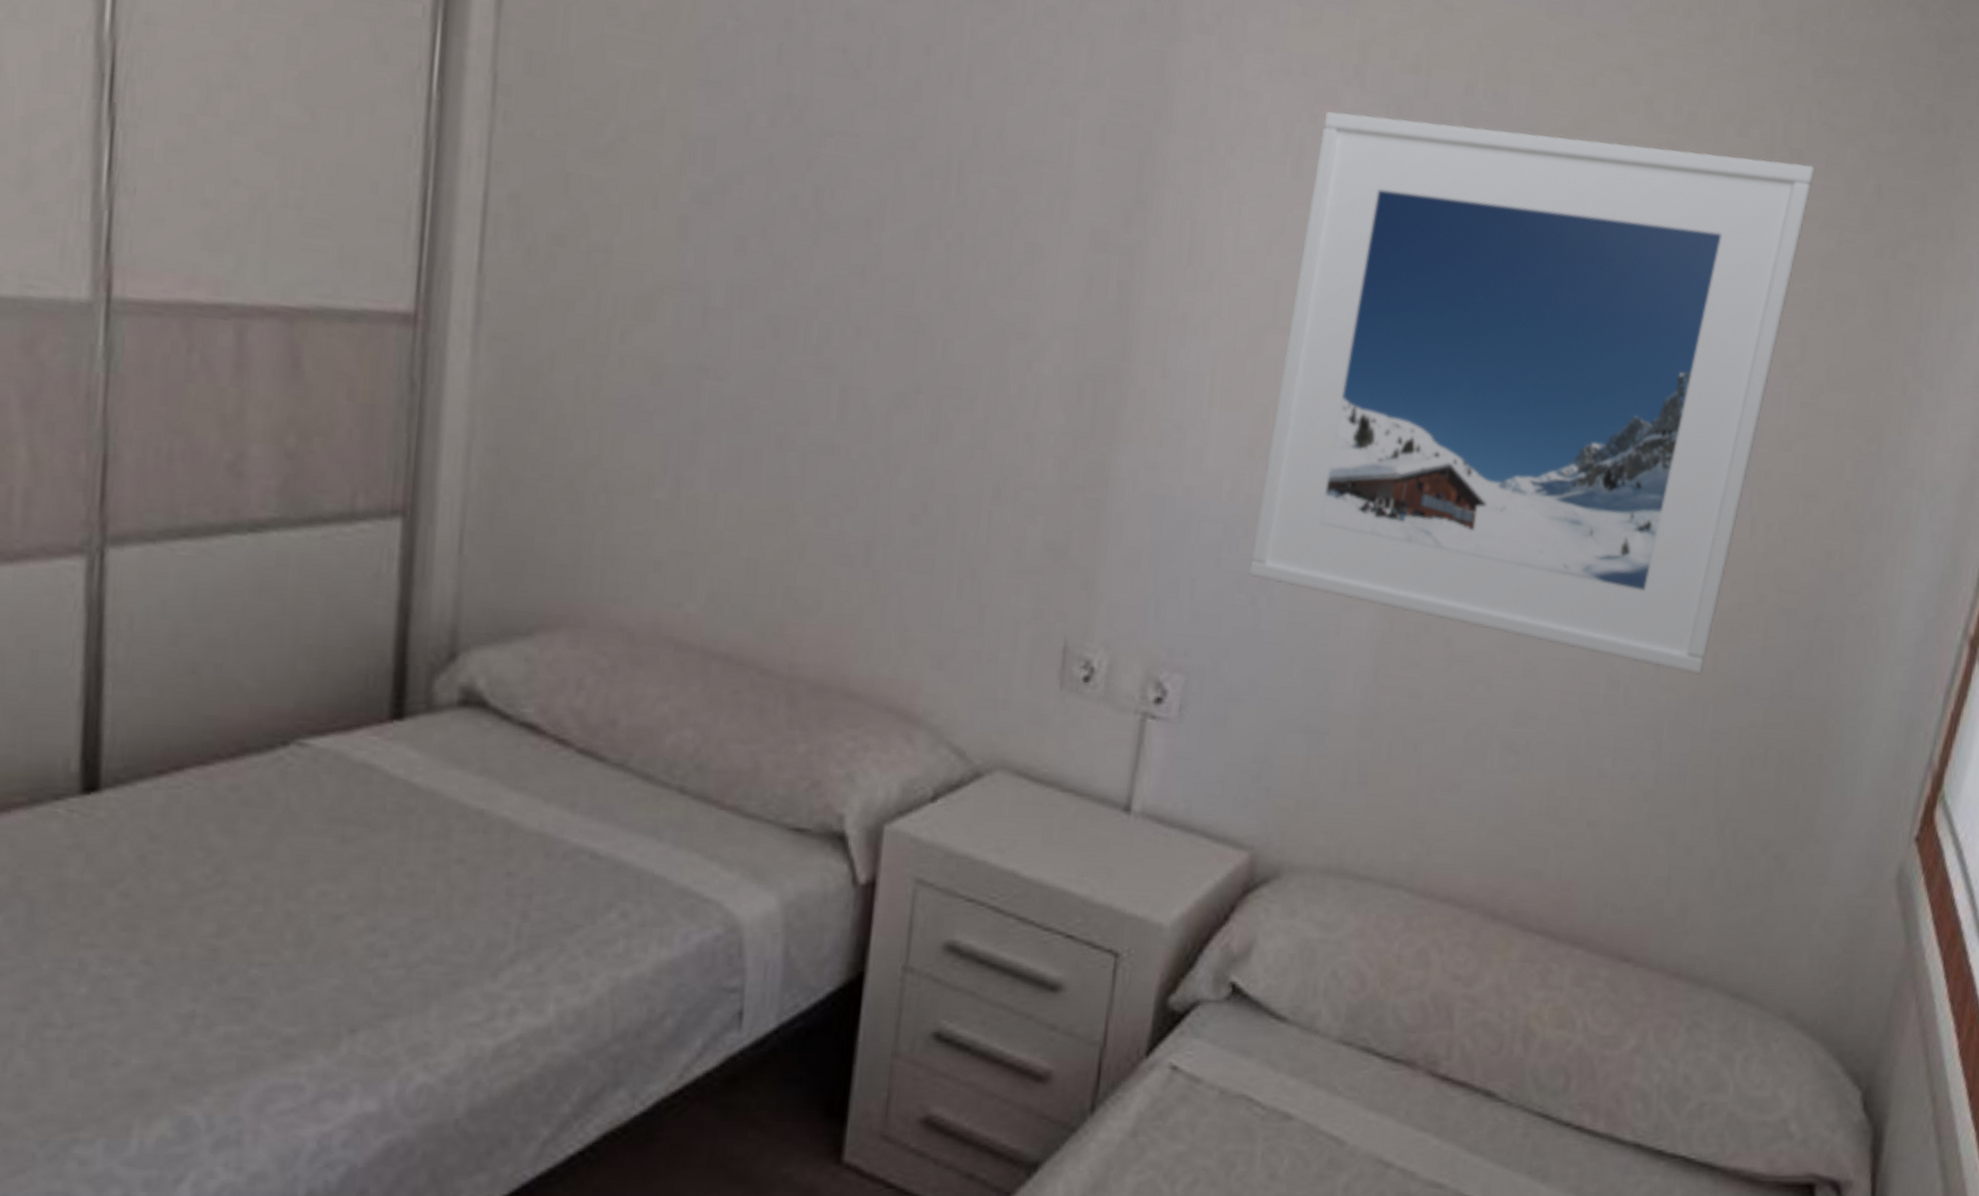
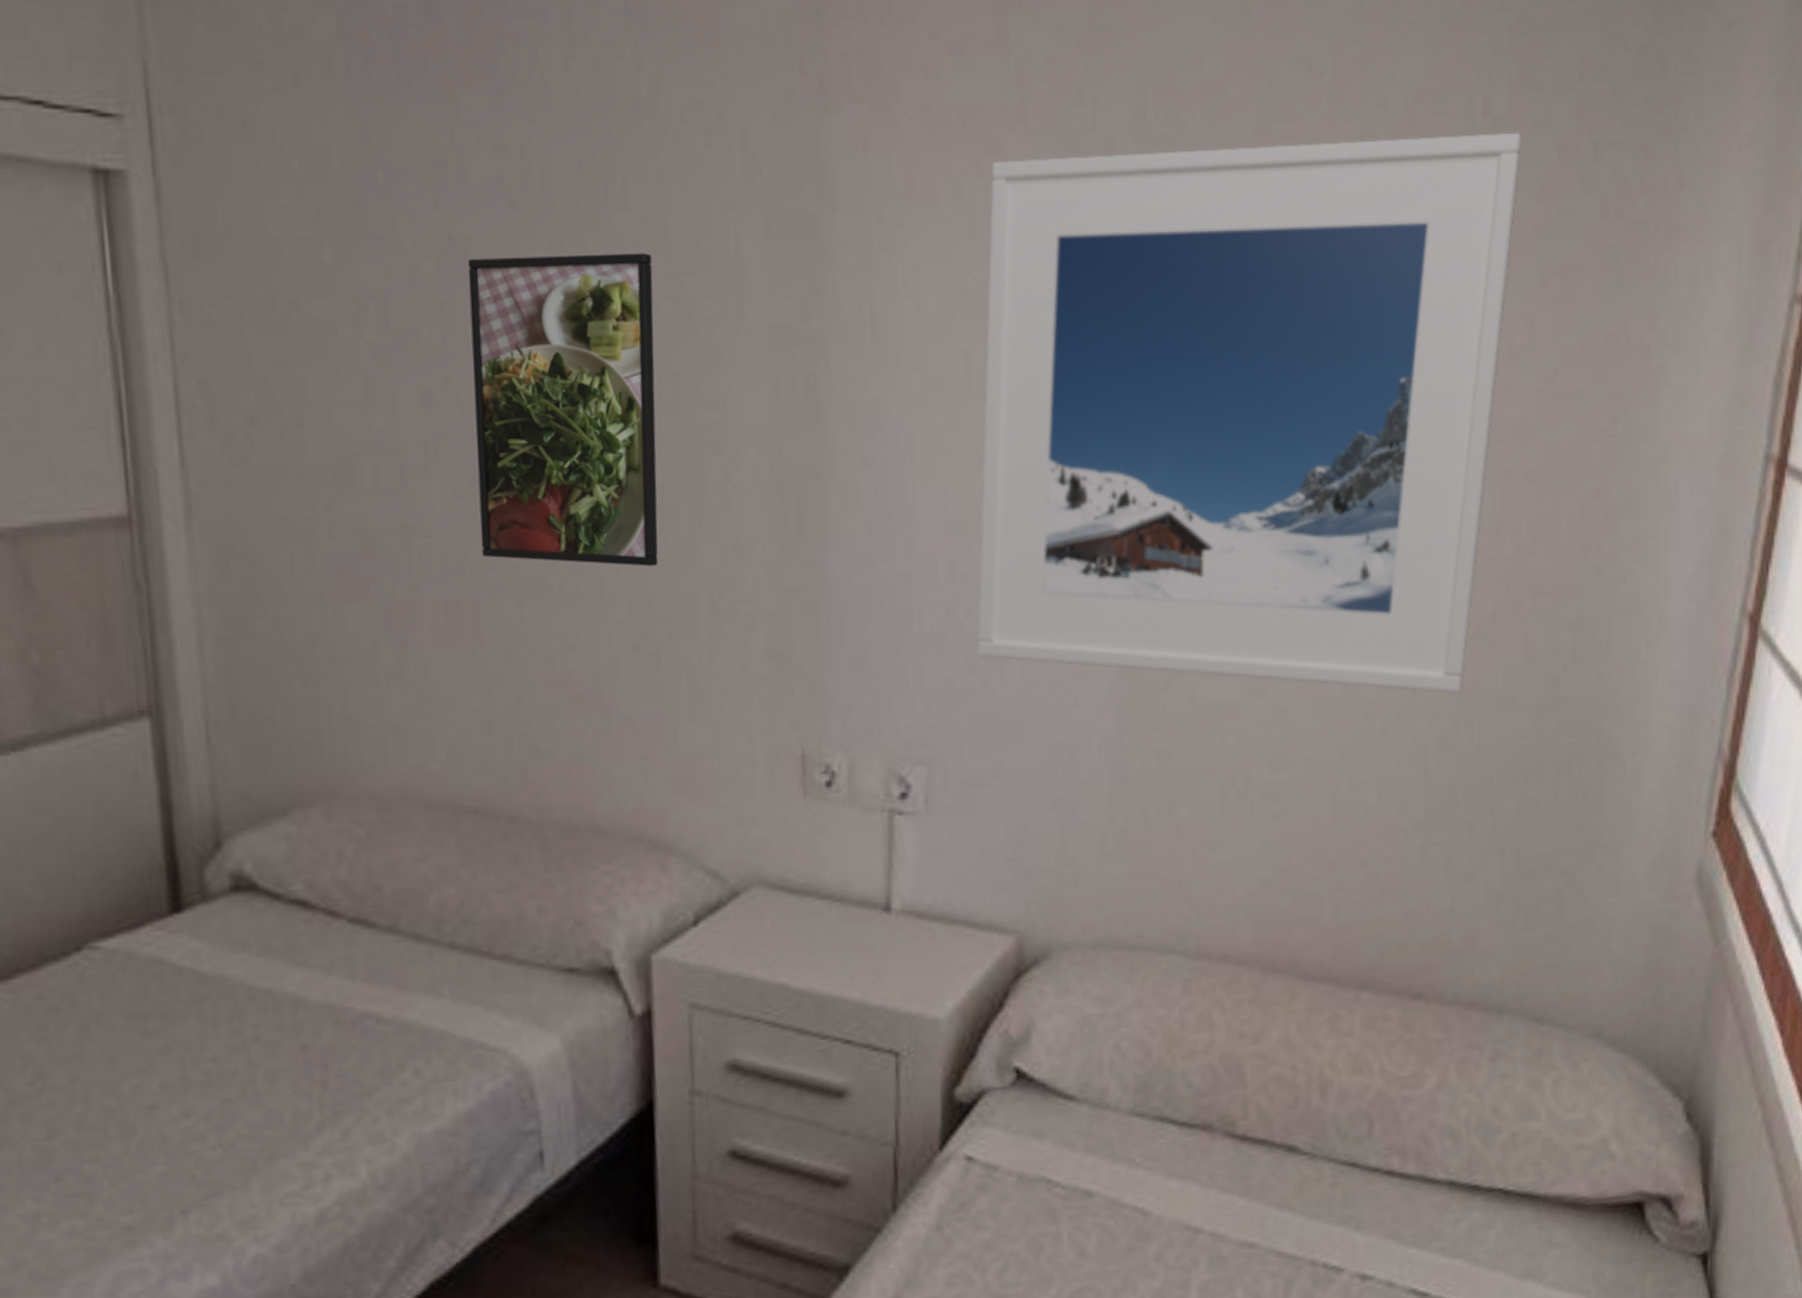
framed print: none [773,118,986,443] -> present [467,253,658,567]

